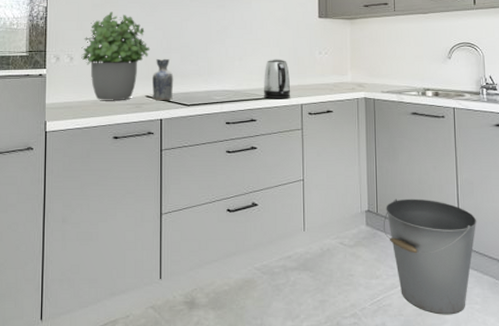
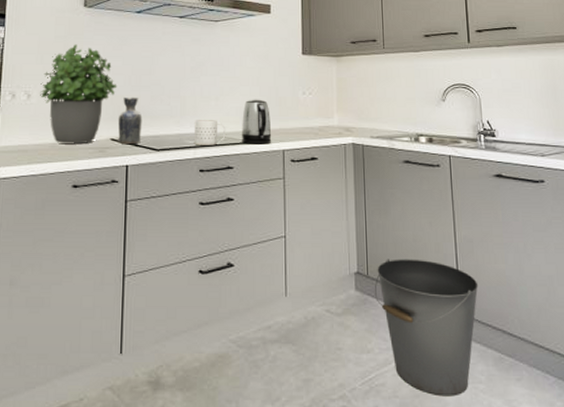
mug: none [220,77,249,101] -> present [193,119,226,146]

